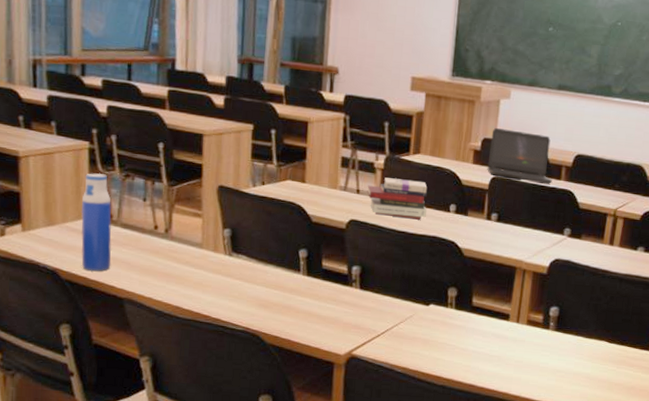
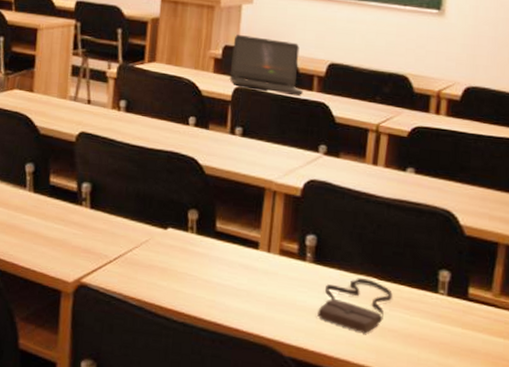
books: present [367,177,428,220] -> none [98,87,165,133]
shoulder bag: none [557,342,620,387] -> present [317,278,393,333]

